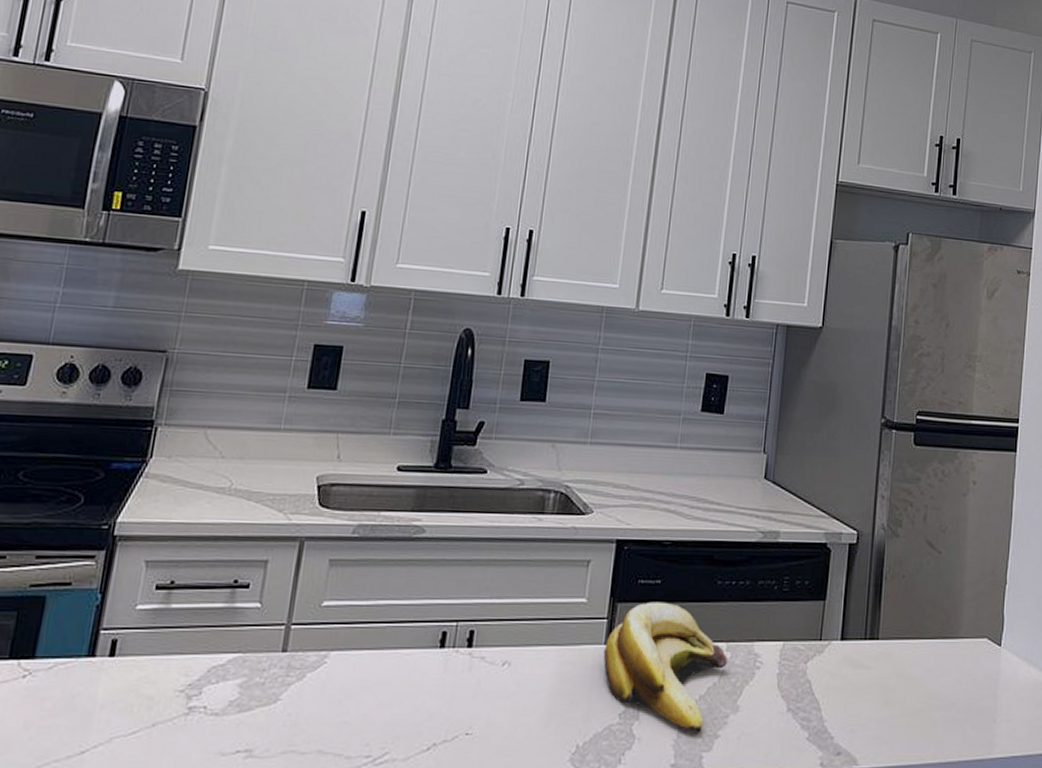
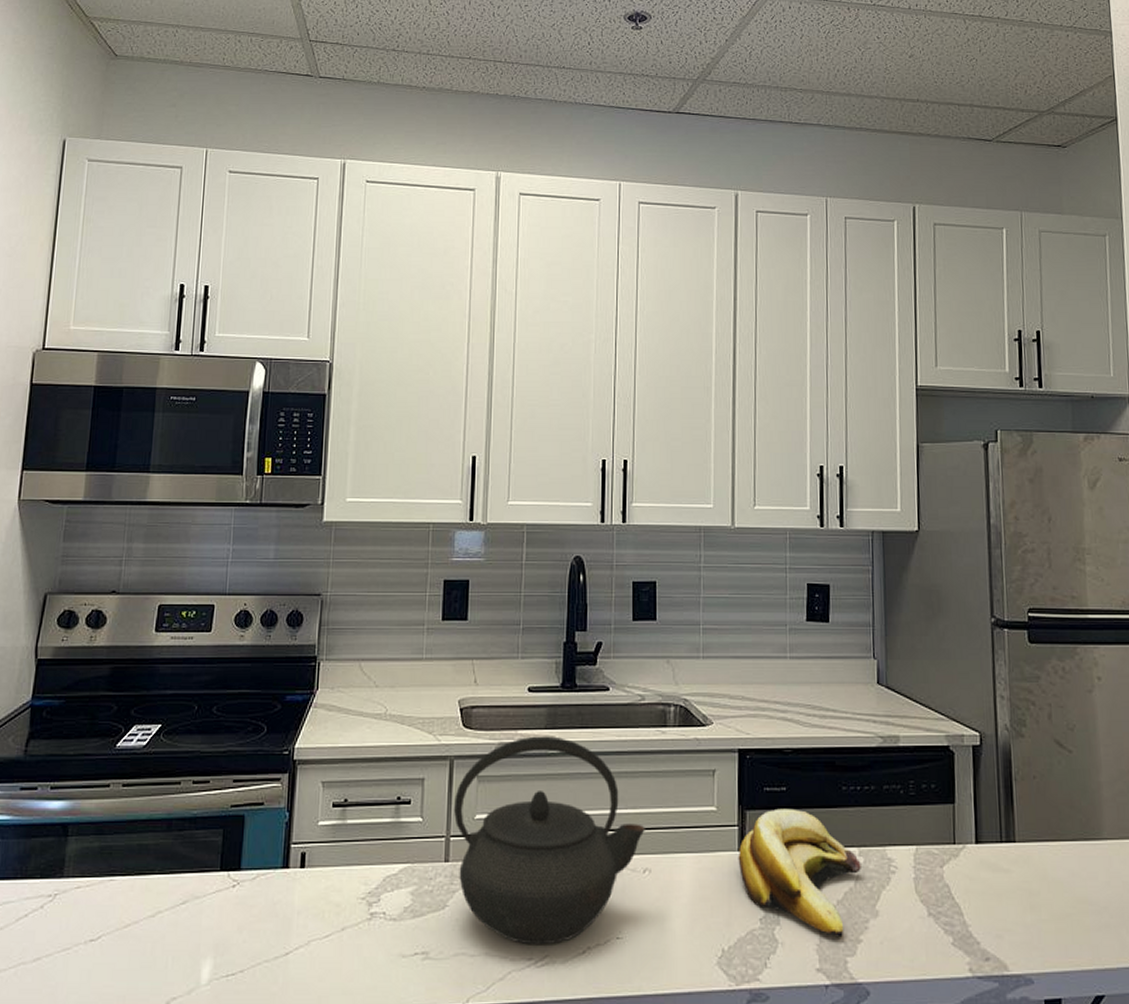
kettle: none [296,518,509,742] -> present [453,736,645,945]

